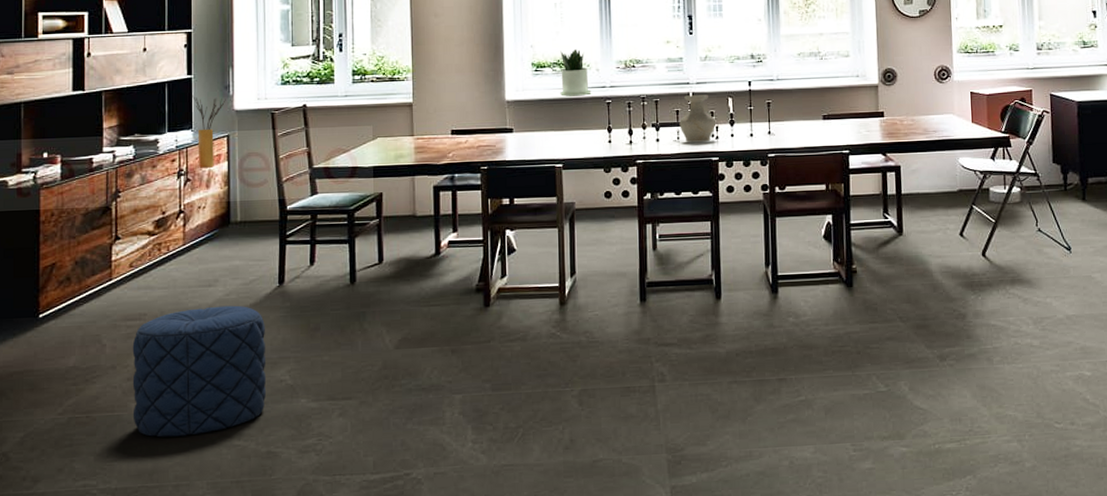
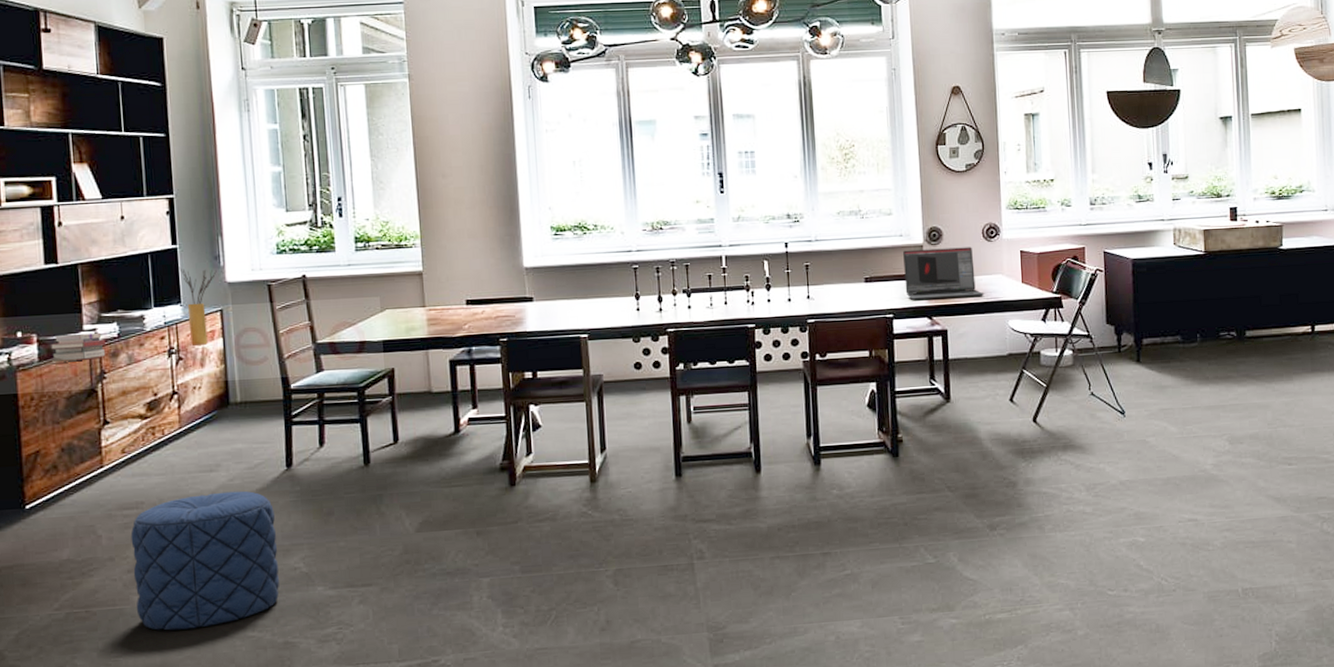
books: none [72,154,123,182] -> present [51,332,107,363]
planter: present [560,48,592,98] -> none [581,210,617,263]
vase: present [679,95,715,143] -> none [712,258,751,310]
laptop: none [859,88,935,138] -> present [903,247,983,301]

